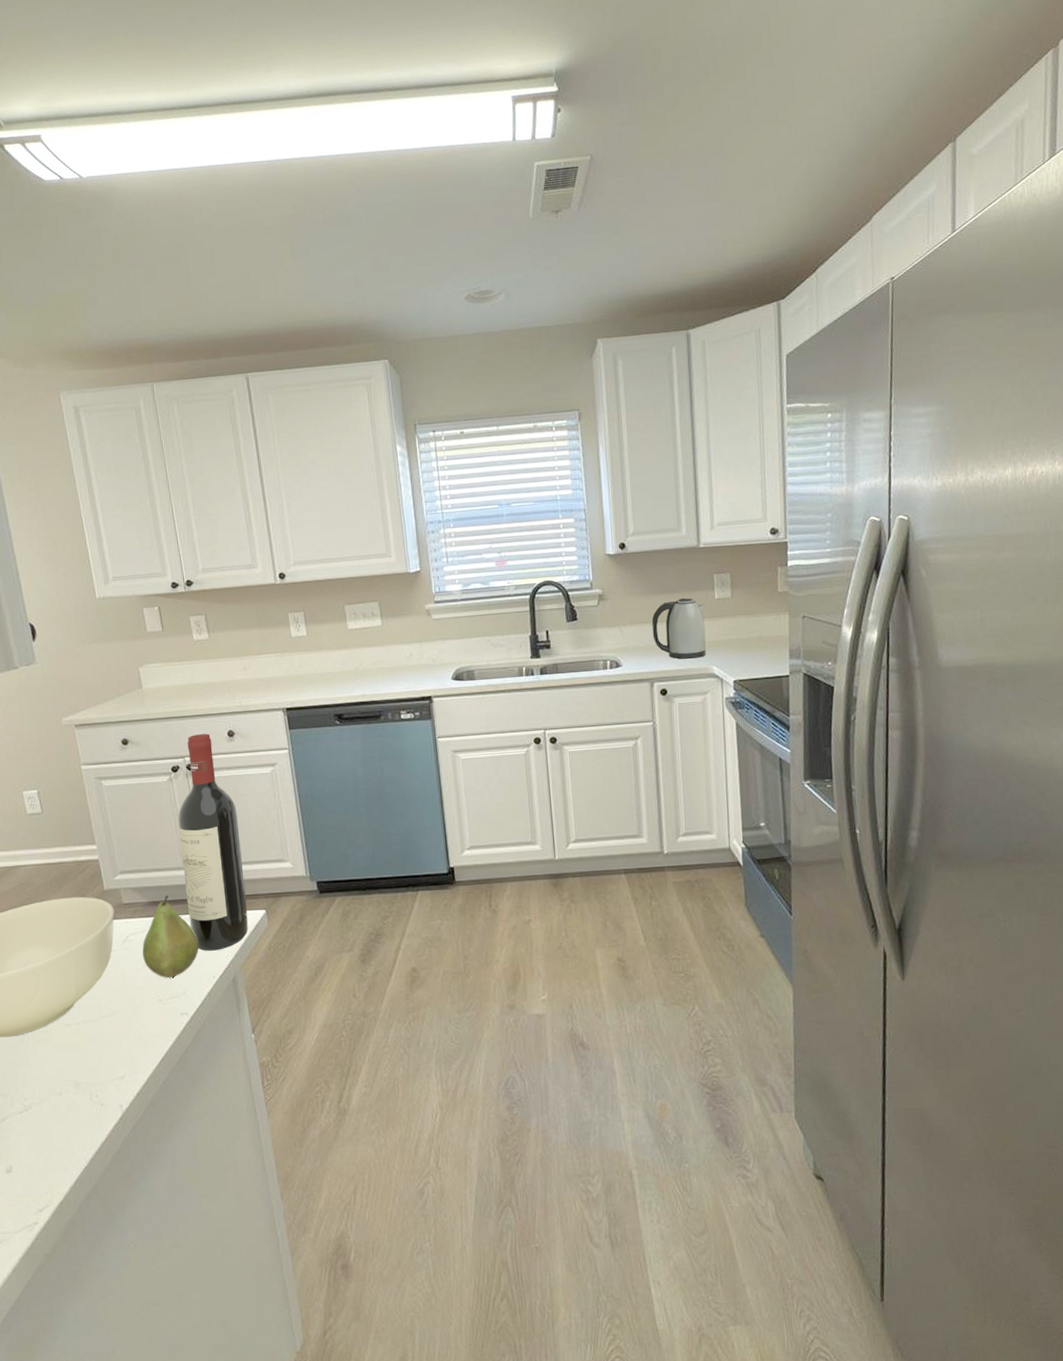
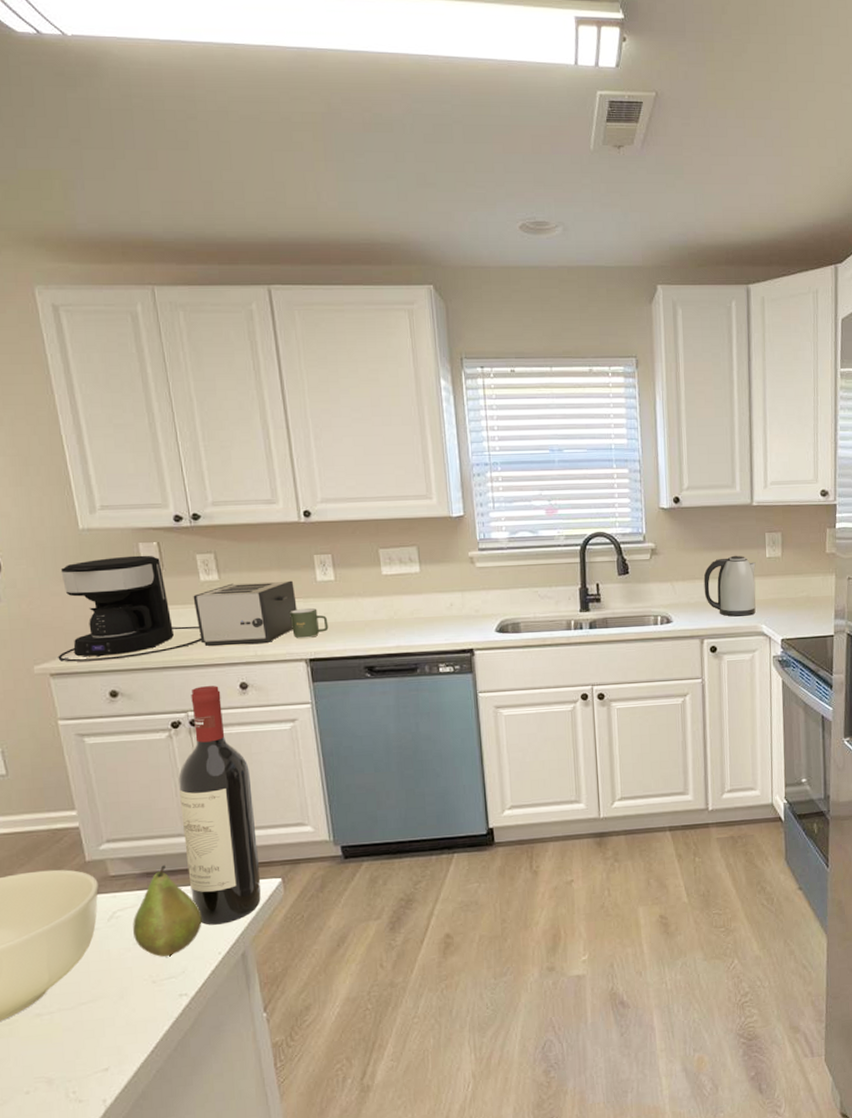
coffee maker: none [80,618,195,715] -> present [58,555,201,662]
toaster: none [188,637,275,699] -> present [193,580,297,647]
mug: none [268,661,302,691] -> present [290,607,329,639]

